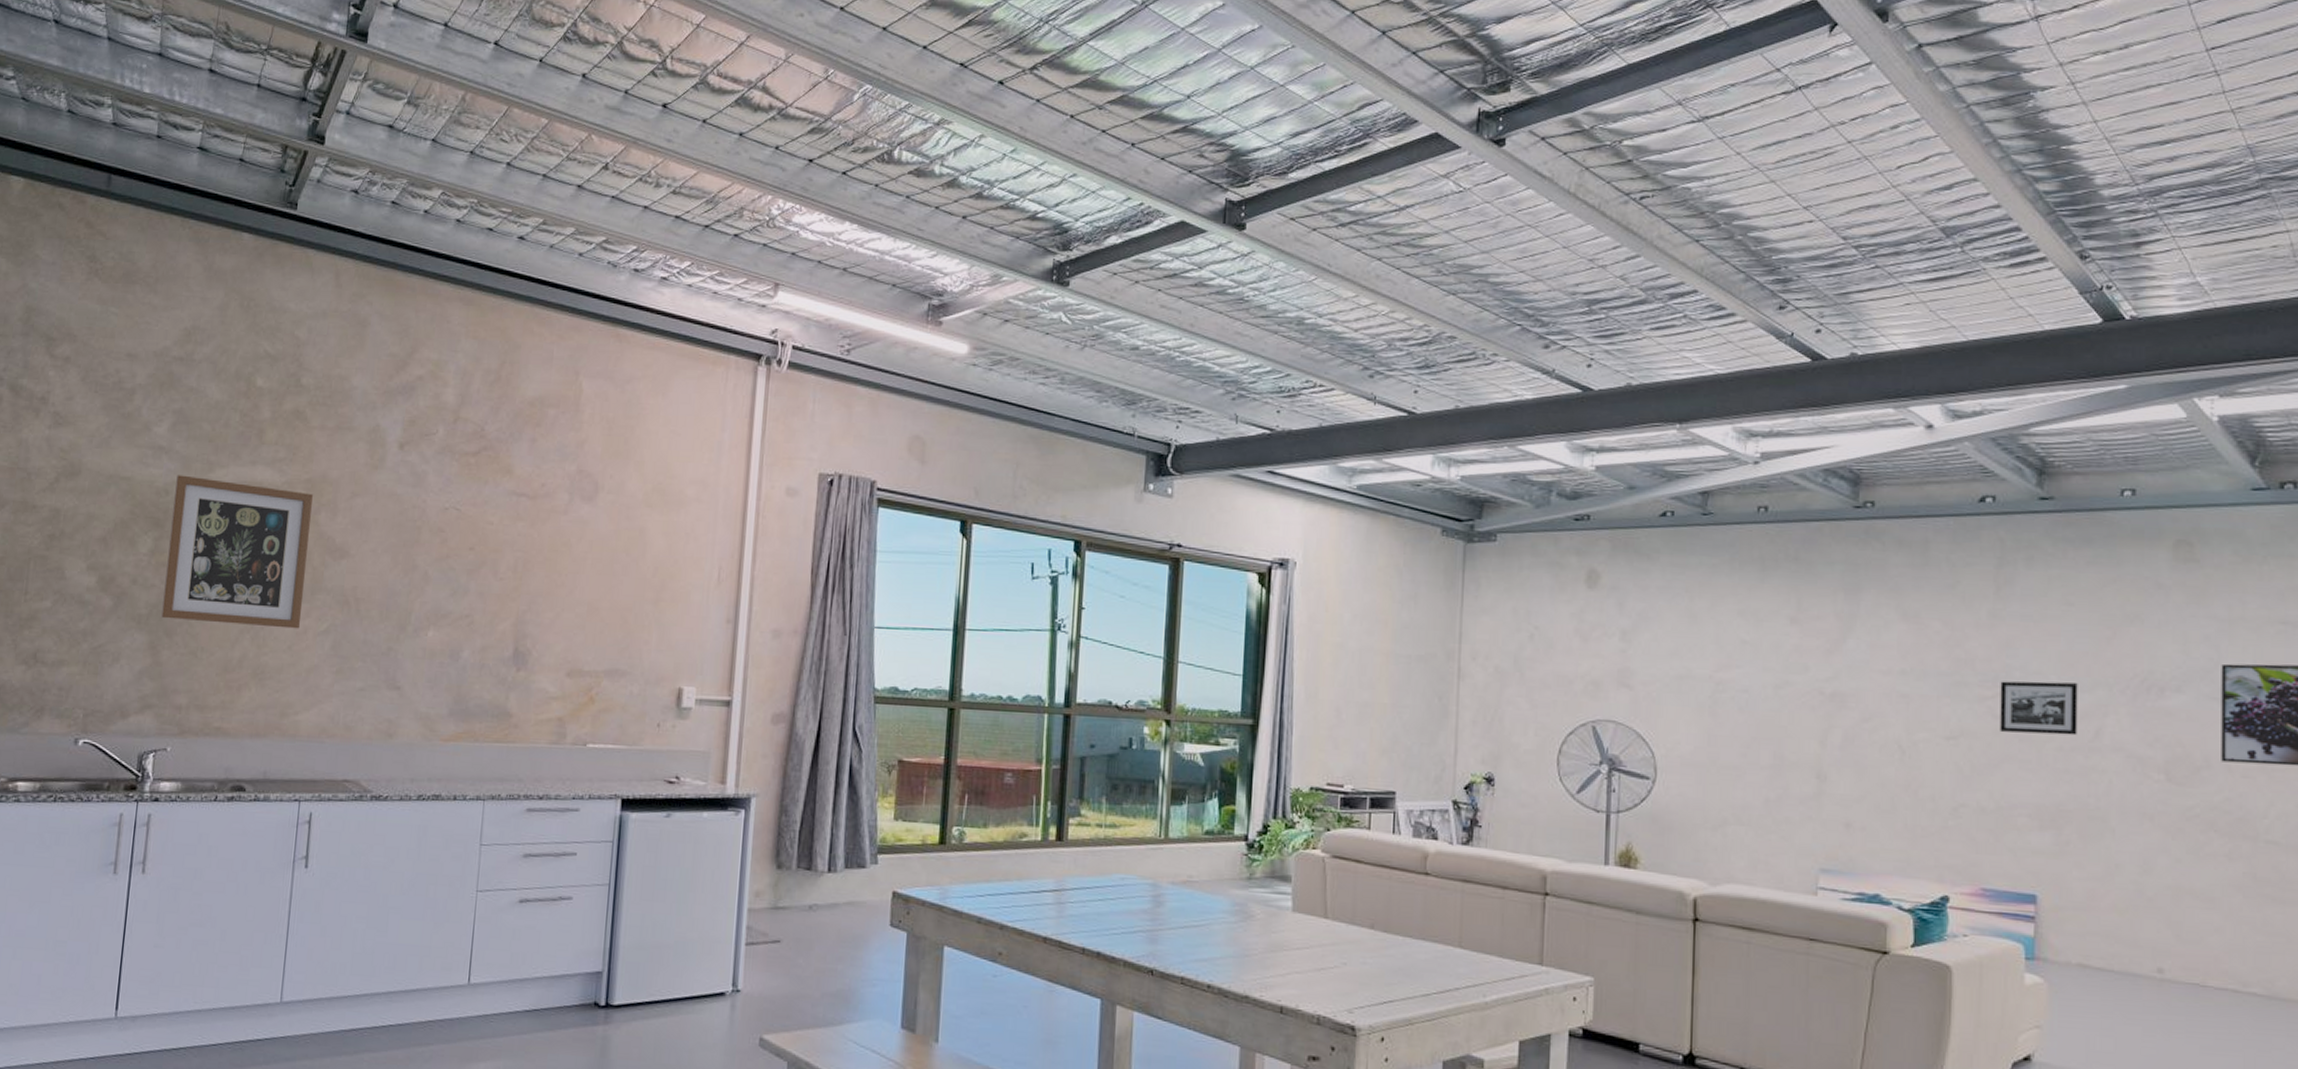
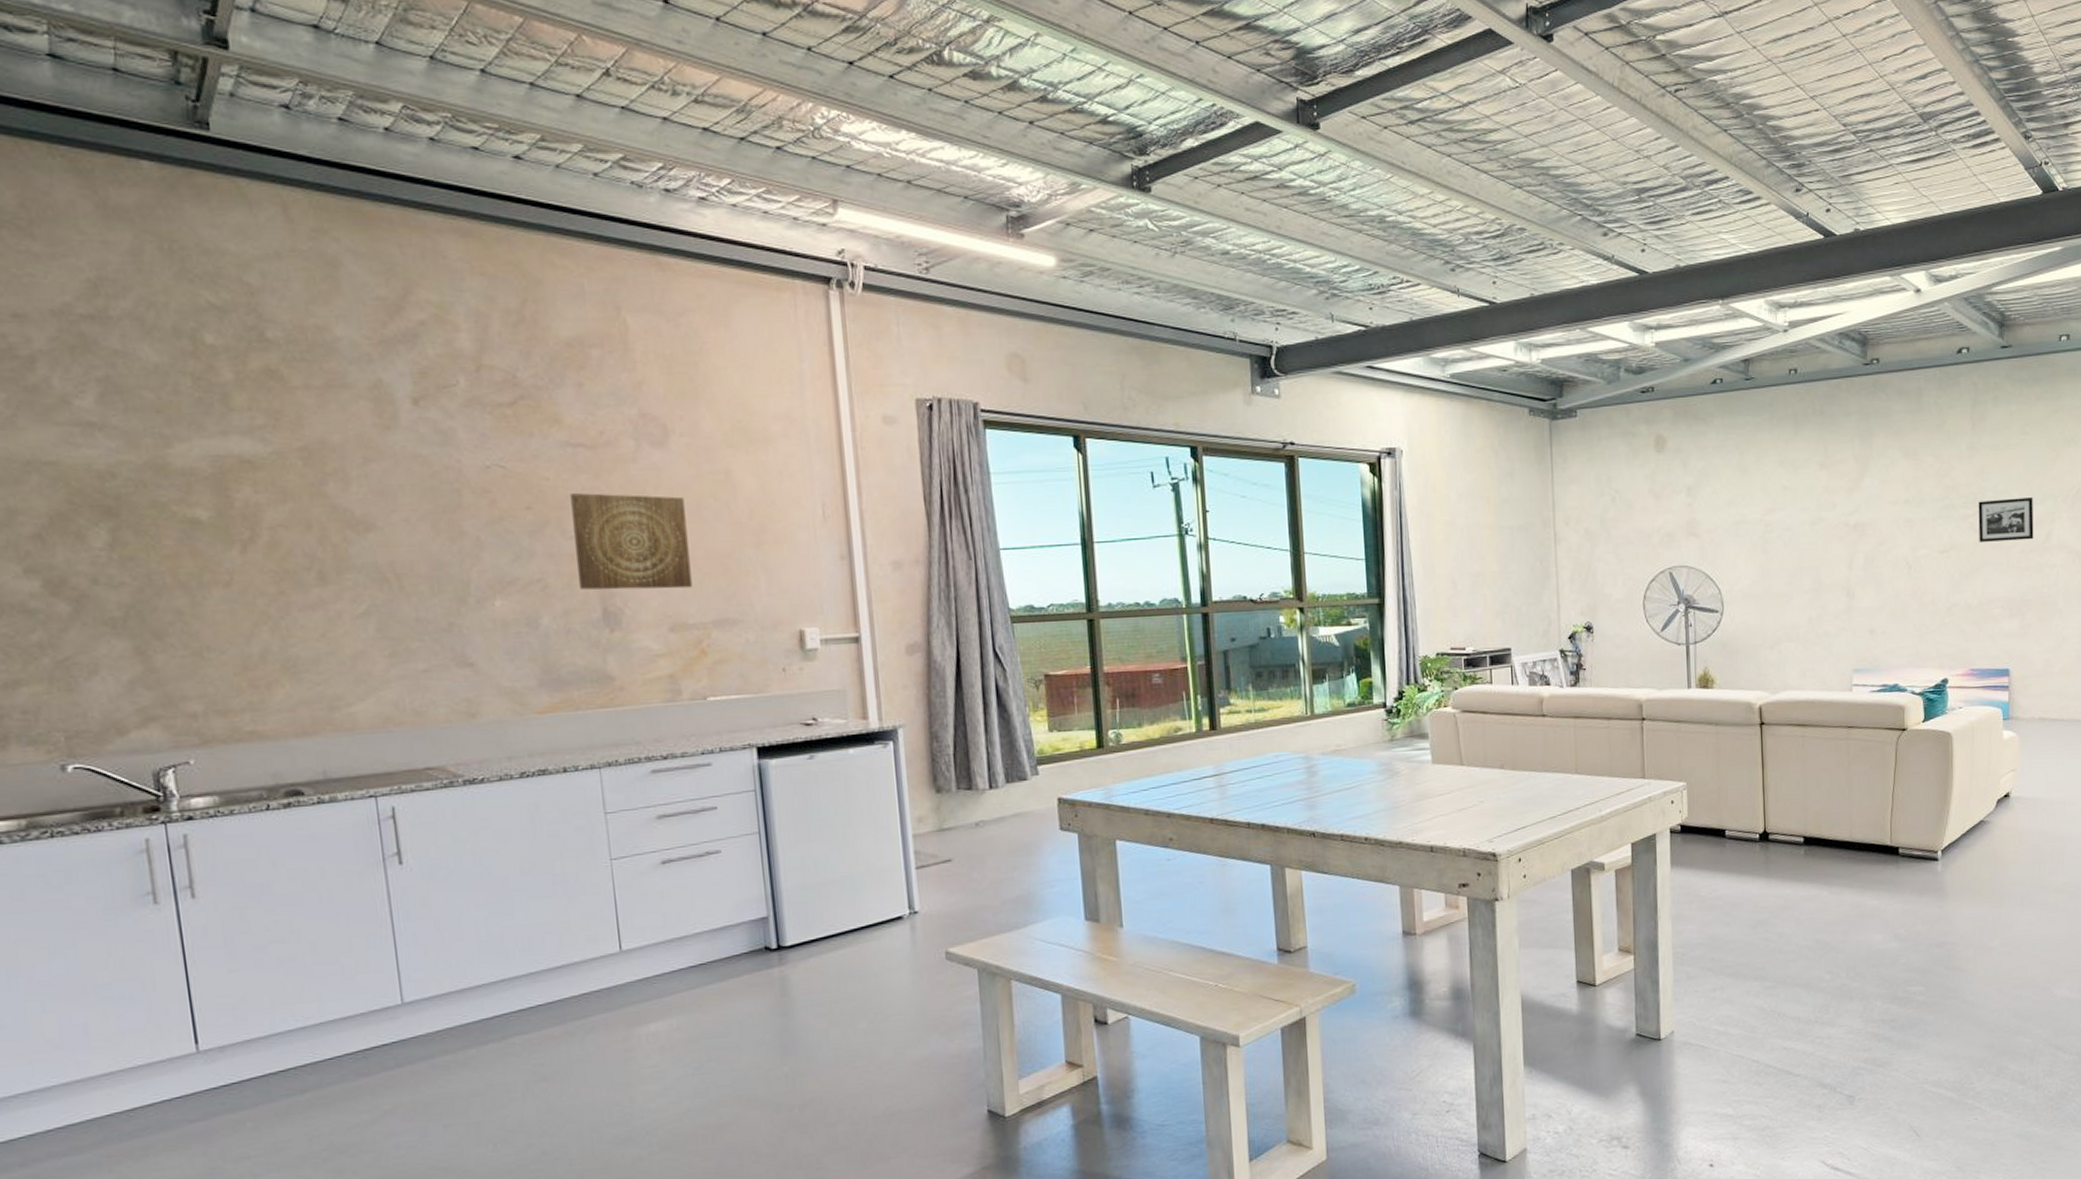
wall art: present [161,475,314,629] -> none [122,453,332,620]
wall art: none [499,539,601,637] -> present [570,493,692,590]

